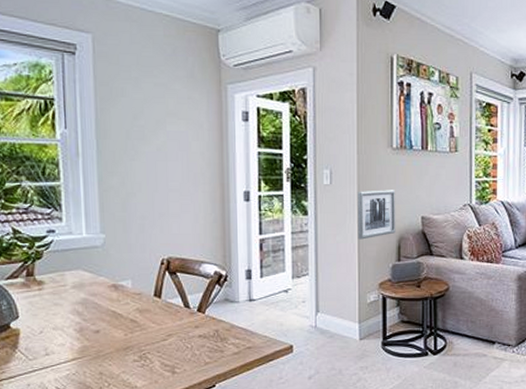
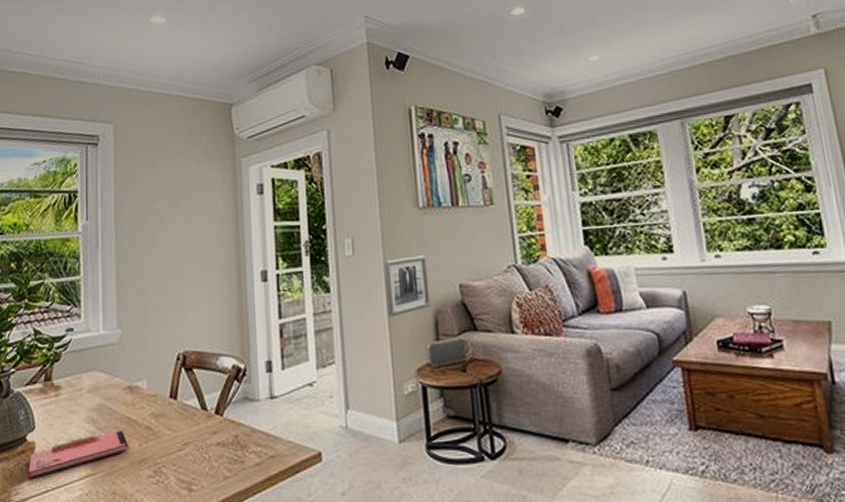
notebook: none [13,321,114,360] -> present [28,429,128,479]

